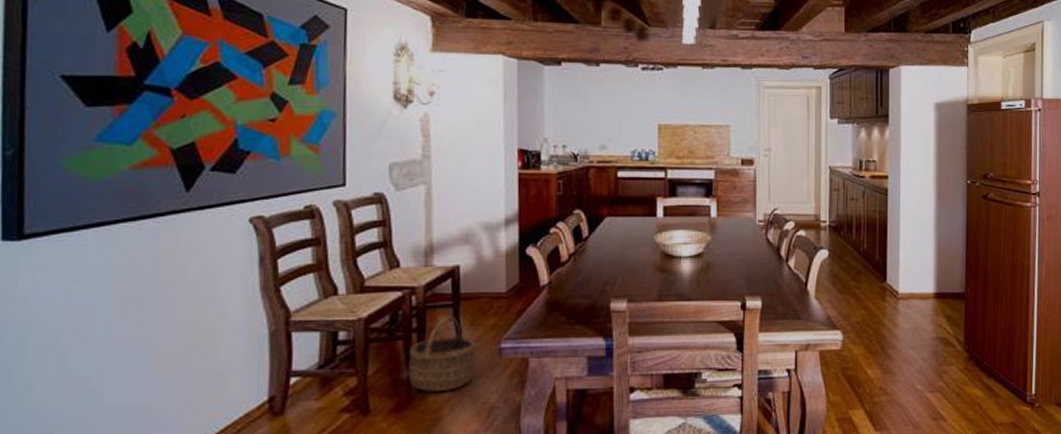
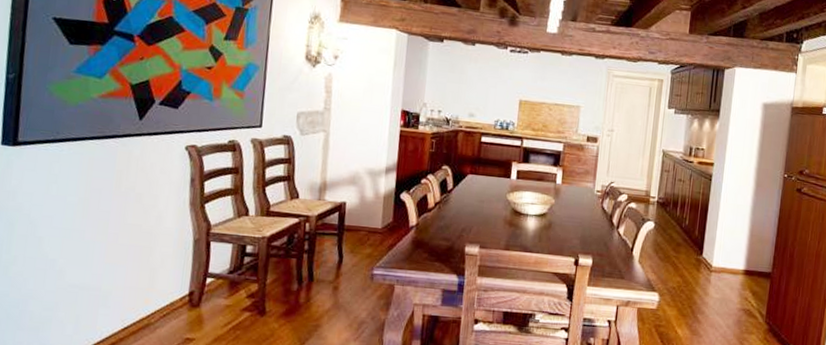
wicker basket: present [408,316,476,392] -> none [297,243,354,304]

